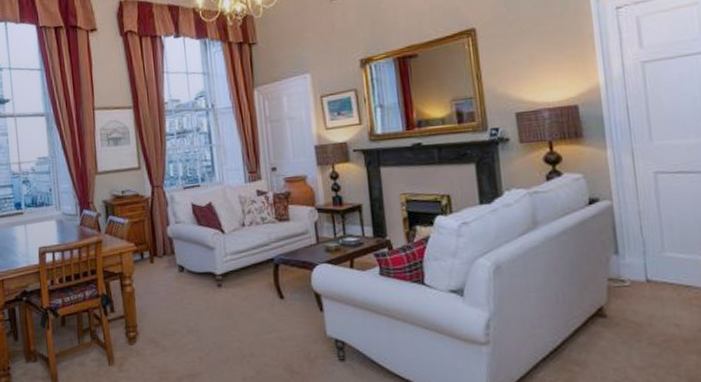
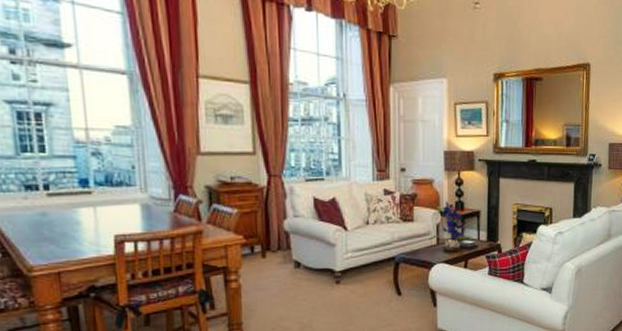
flower arrangement: none [307,197,357,252] -> present [428,201,473,253]

